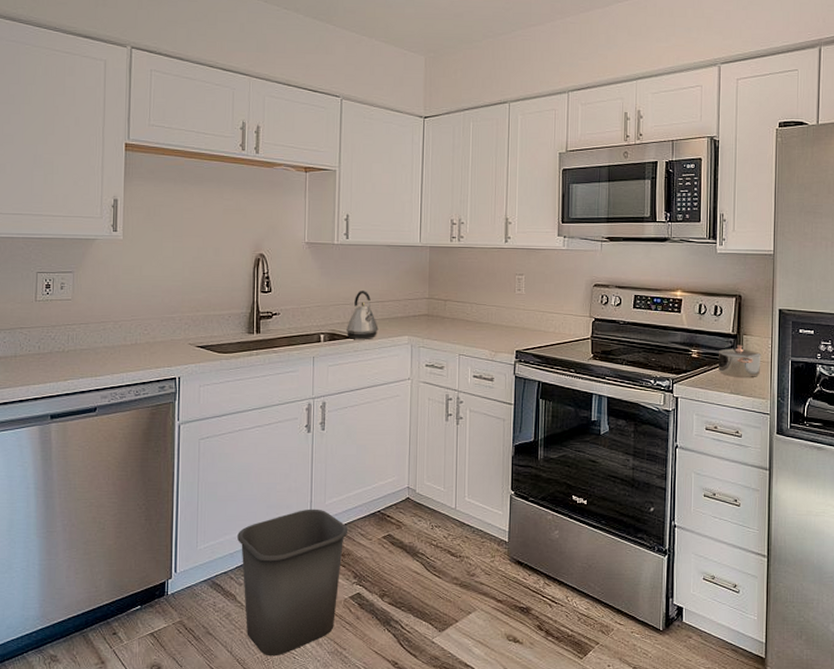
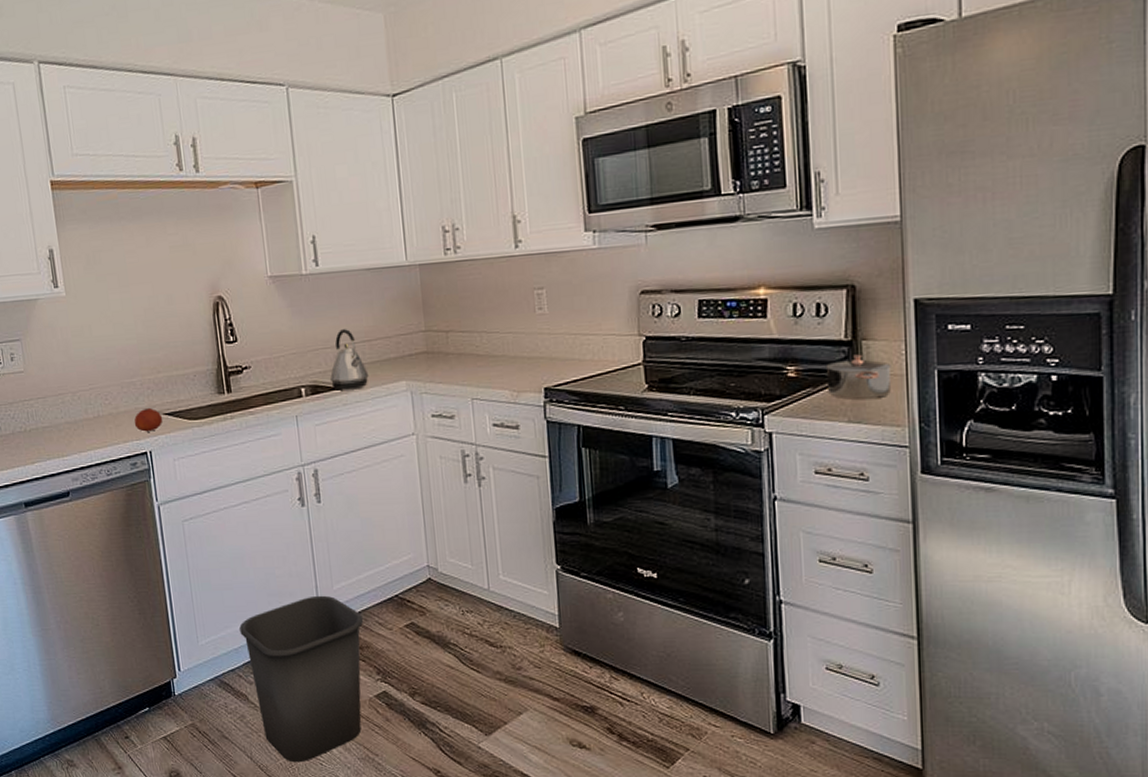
fruit: none [168,340,195,361] -> present [134,407,163,432]

